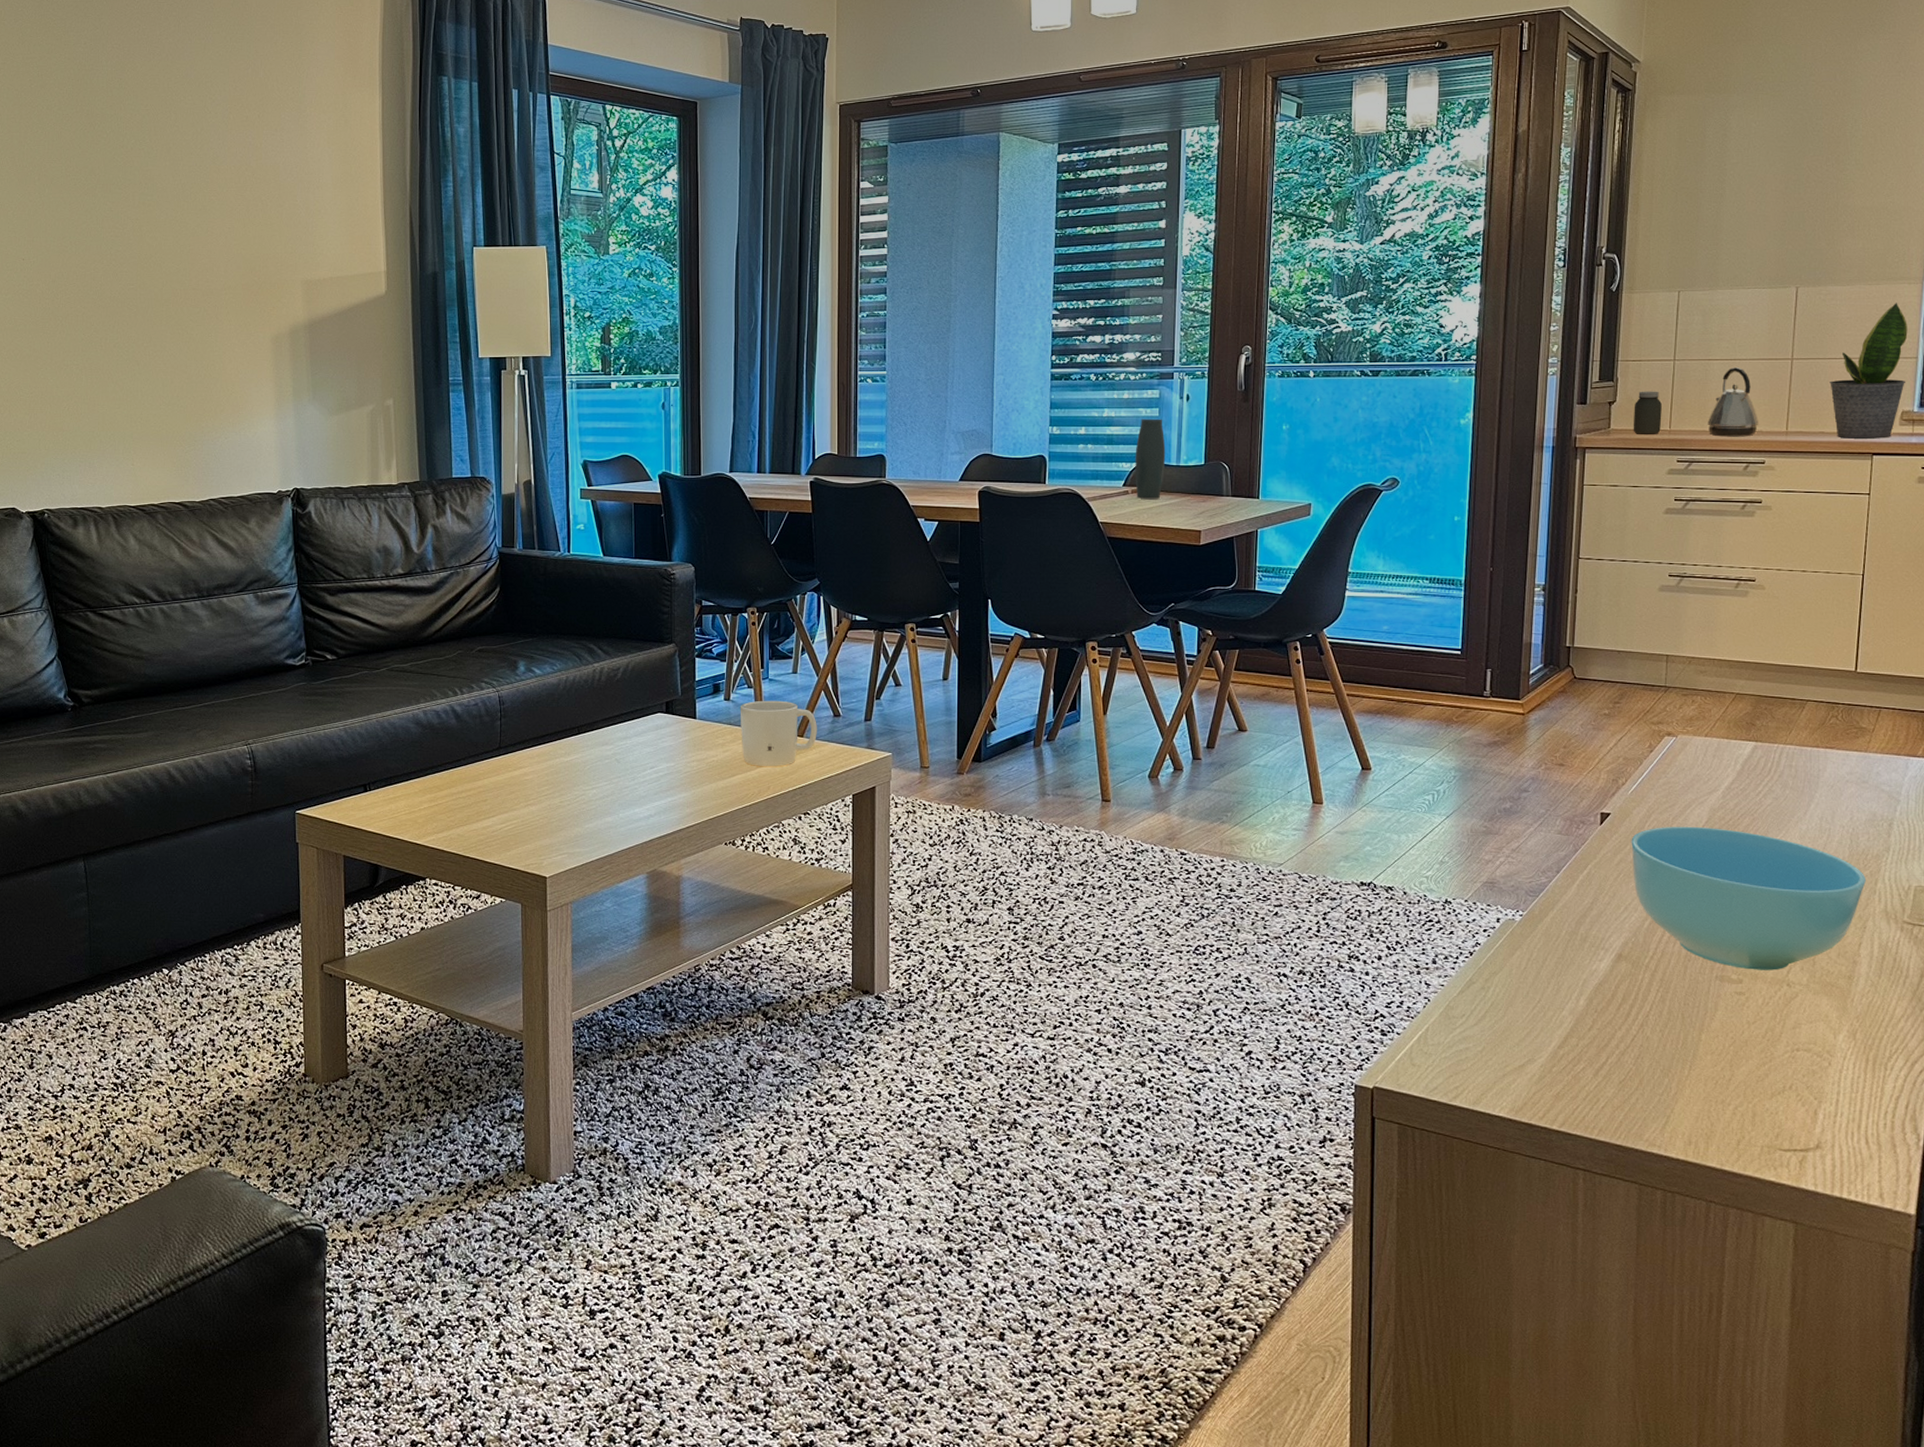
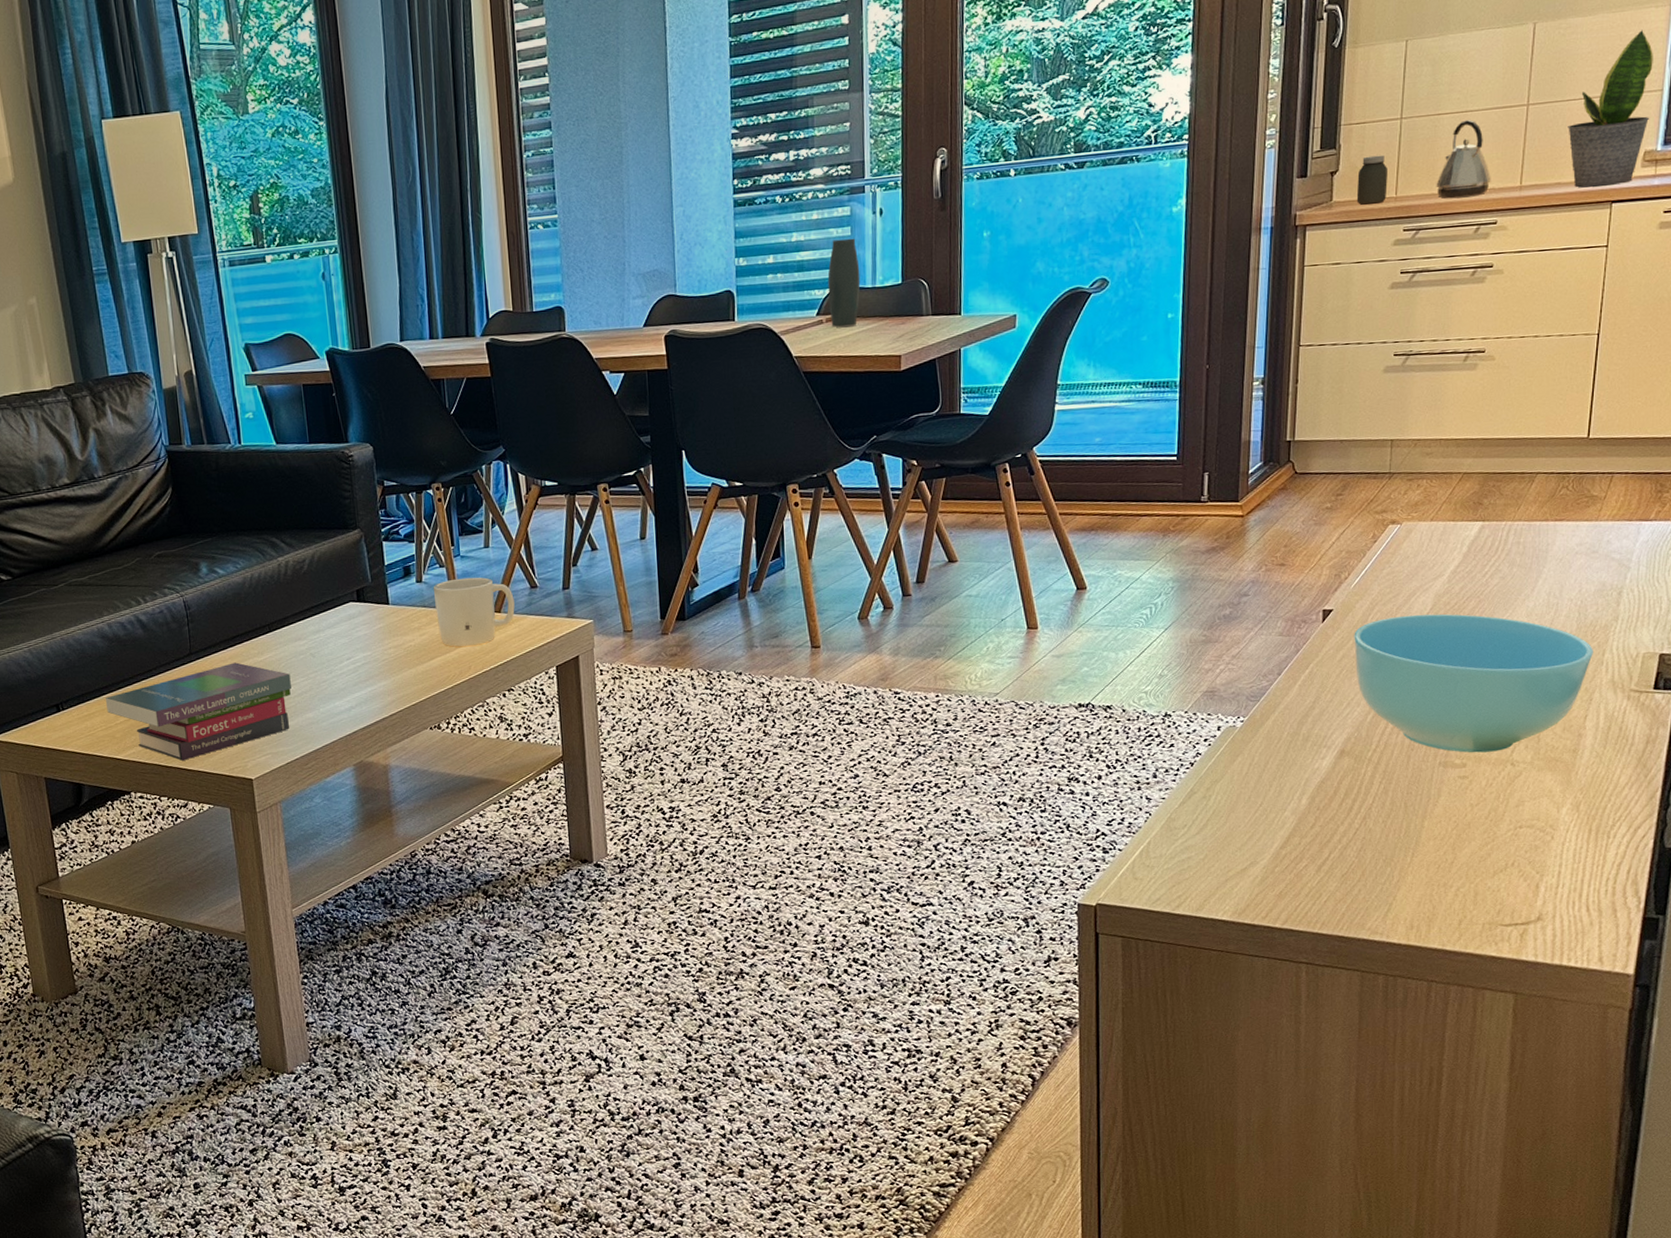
books: none [412,760,594,852] -> present [105,662,292,761]

